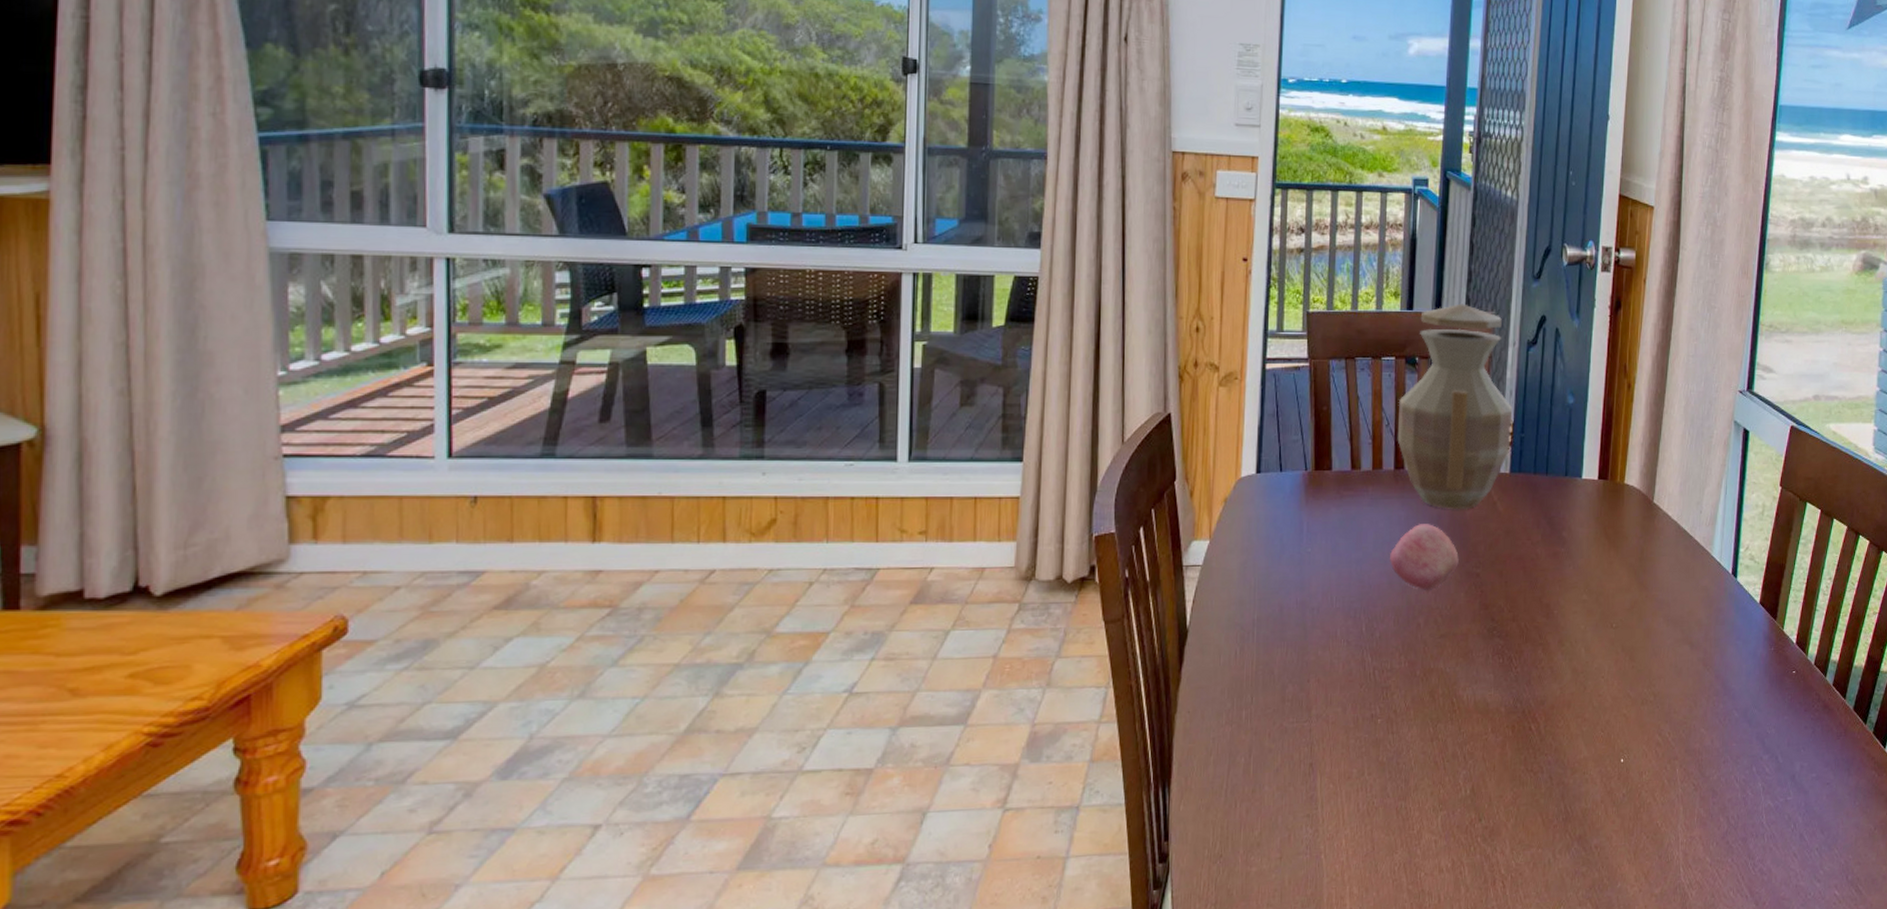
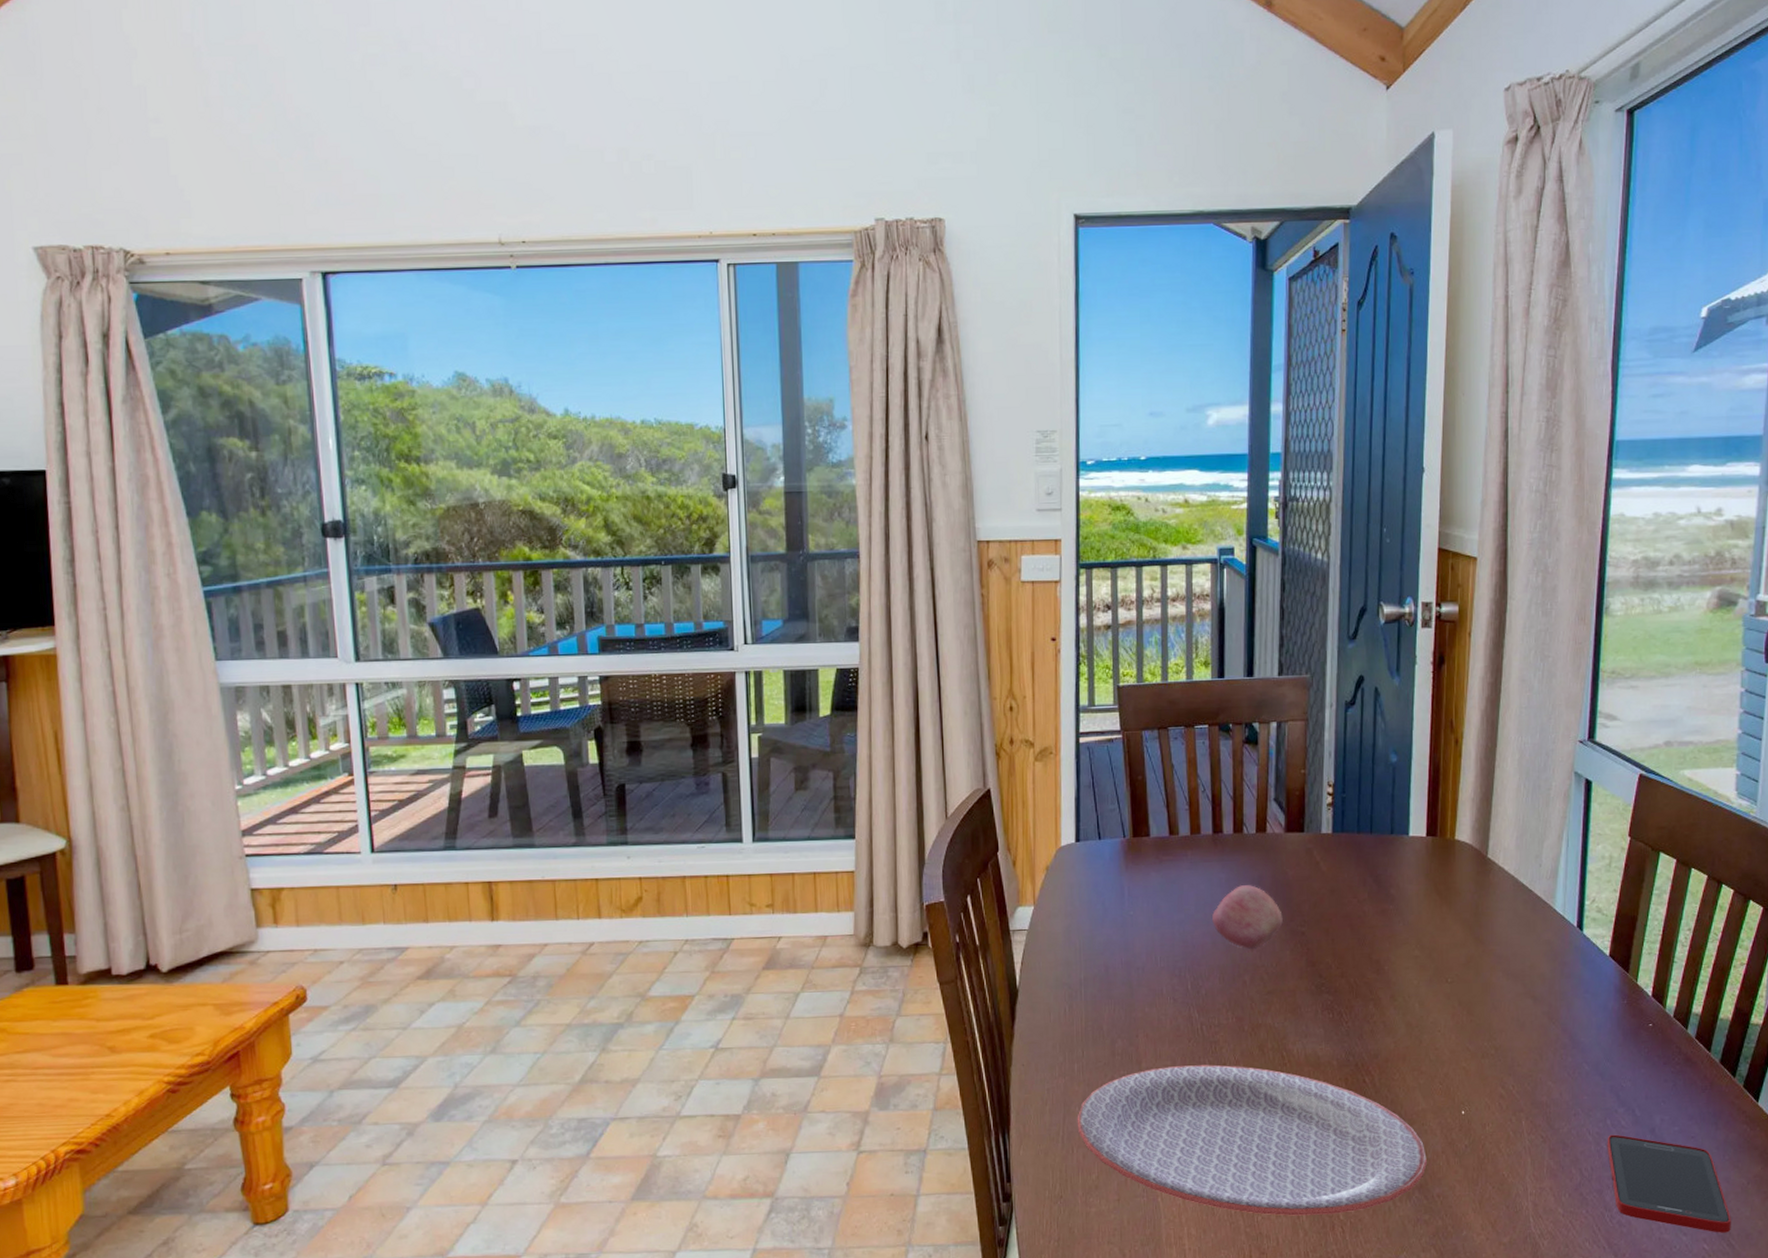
plate: none [1242,711,1586,871] -> present [1077,1064,1427,1216]
vase: present [1397,303,1513,509] -> none [1213,668,1333,870]
cell phone: none [1752,781,1859,879] -> present [1607,1134,1731,1233]

